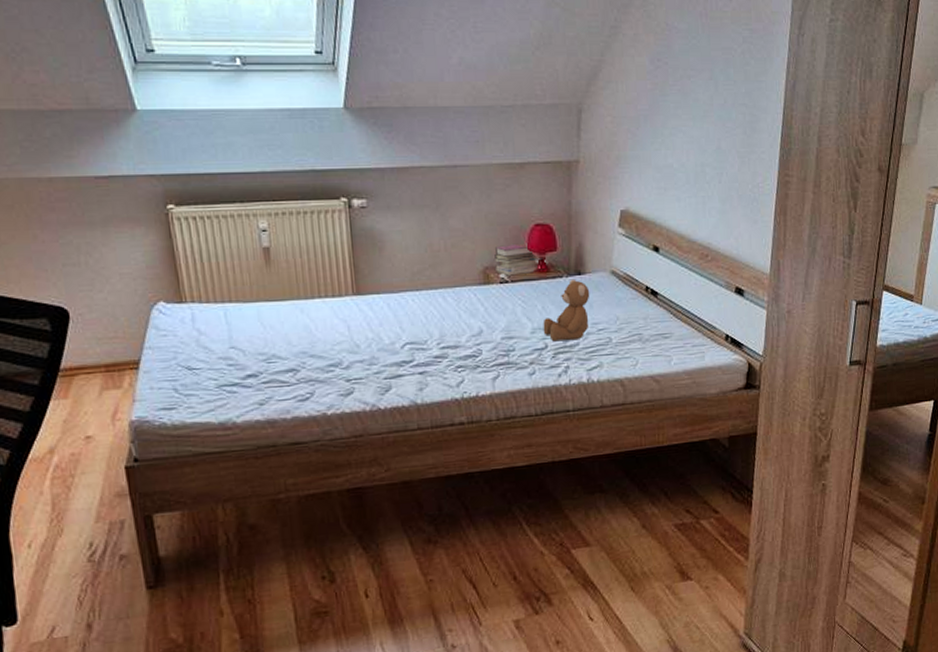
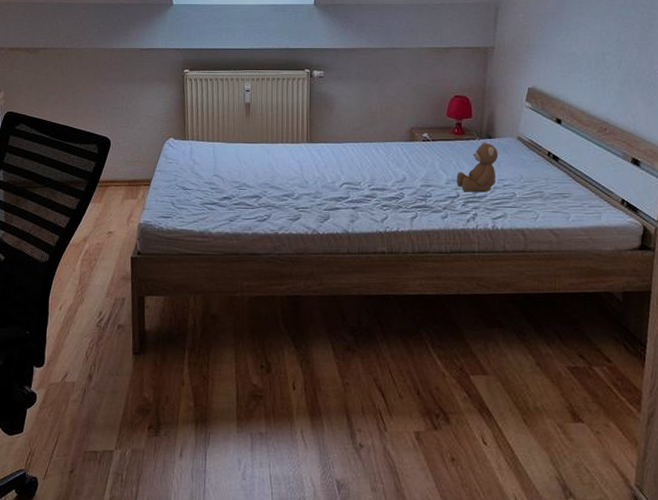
books: present [495,243,549,276] -> none [420,110,464,136]

